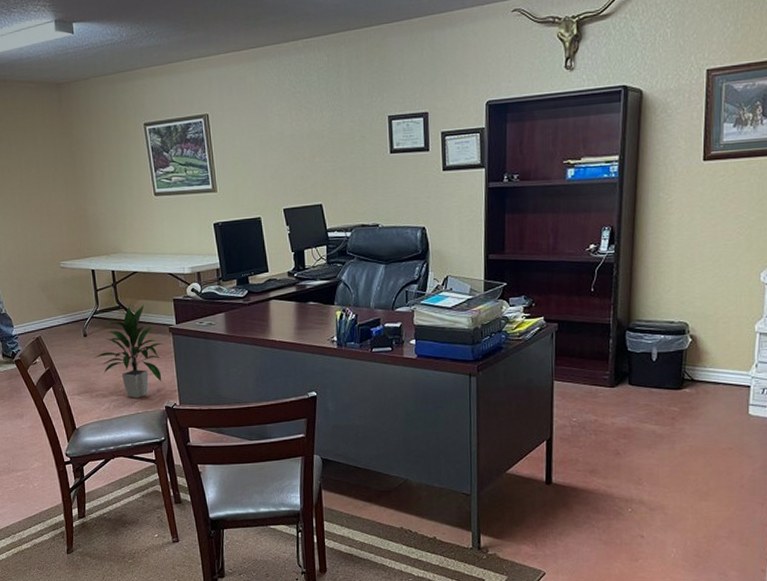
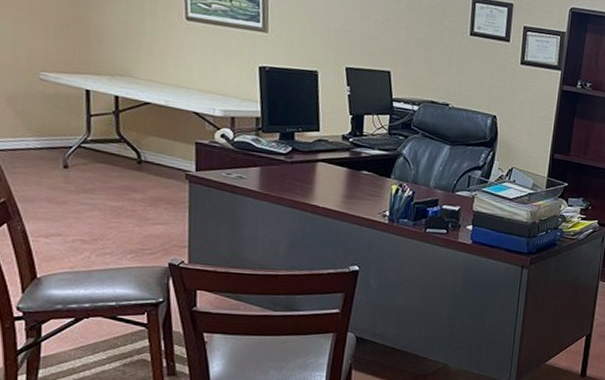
indoor plant: present [94,304,164,398] -> none [76,141,177,250]

